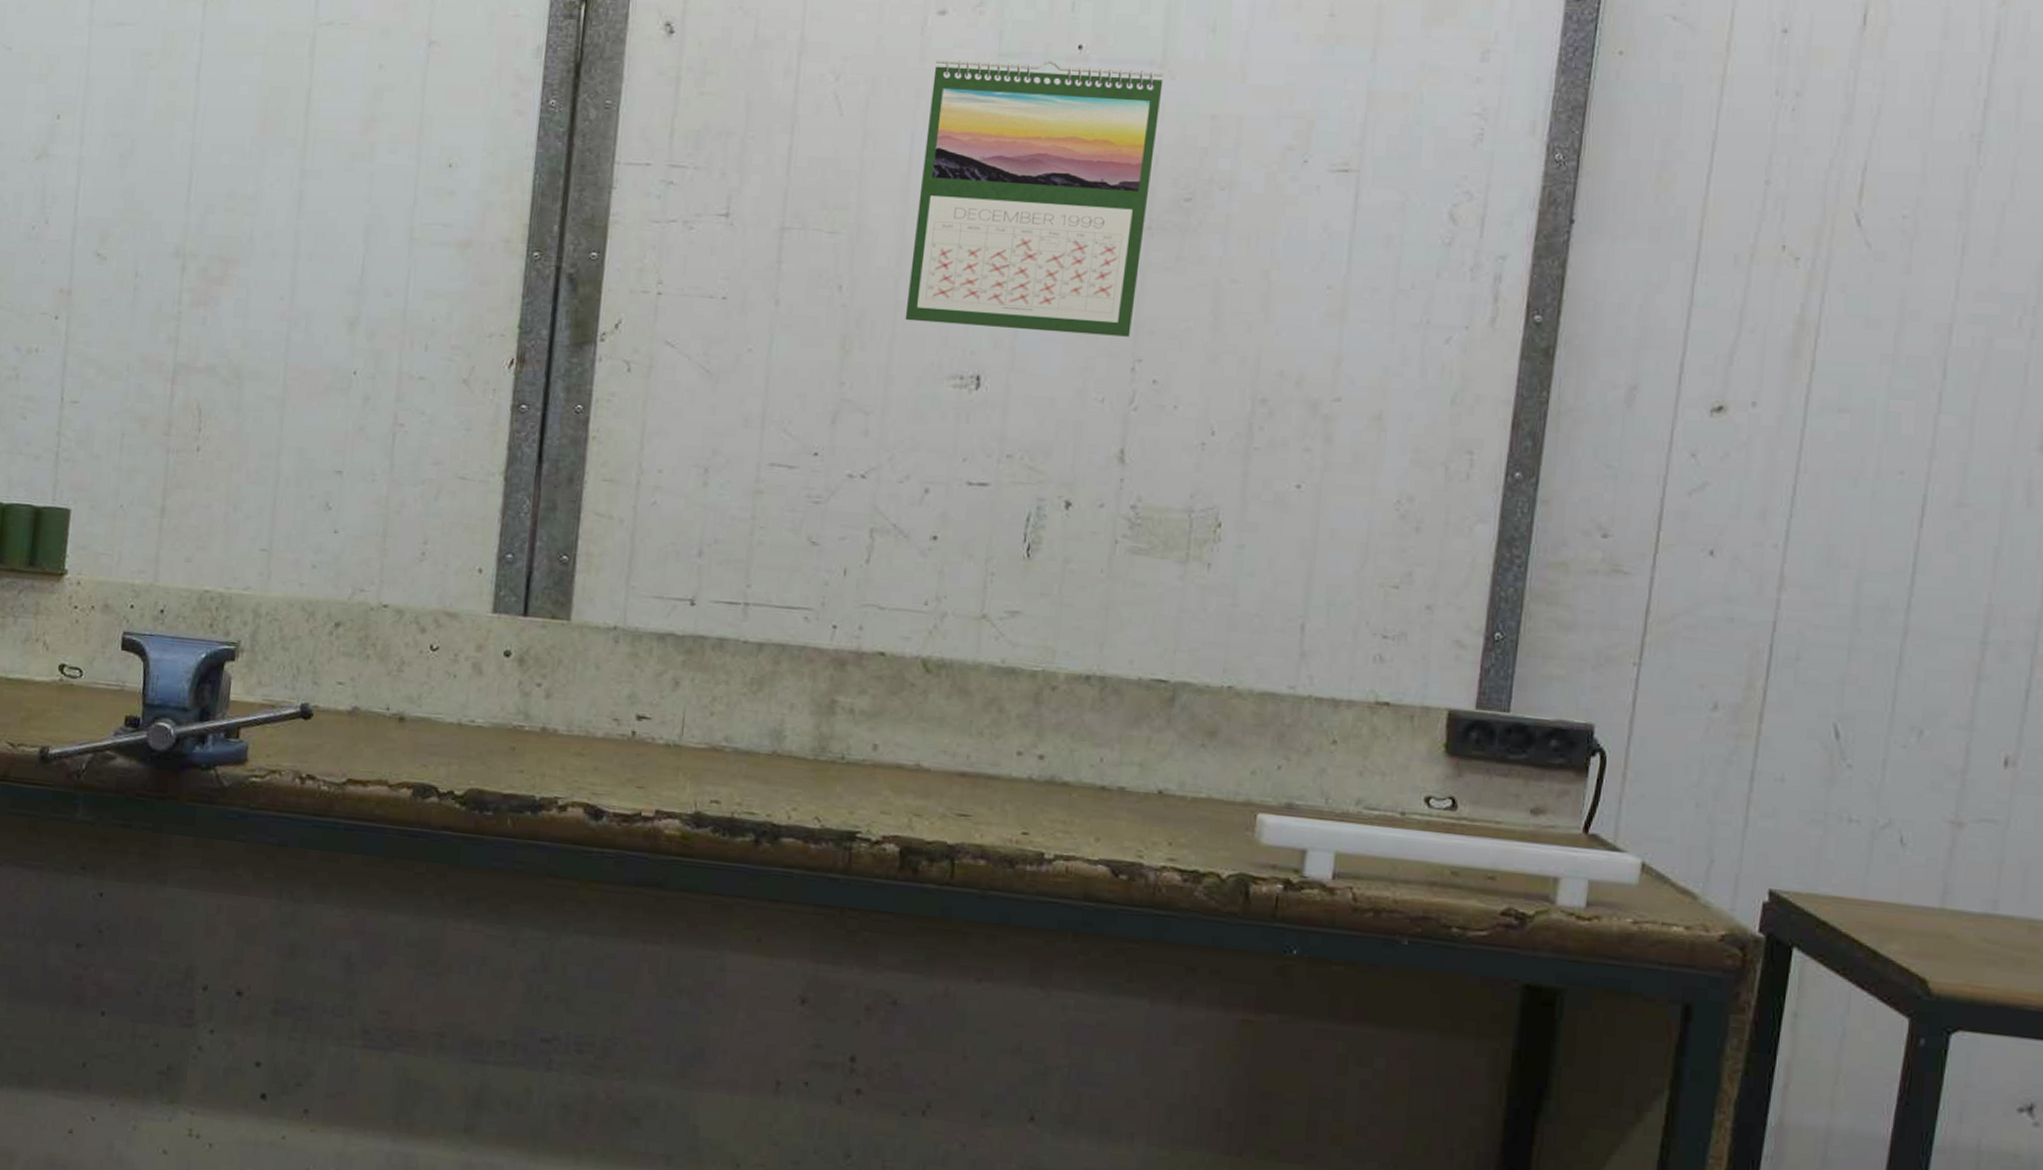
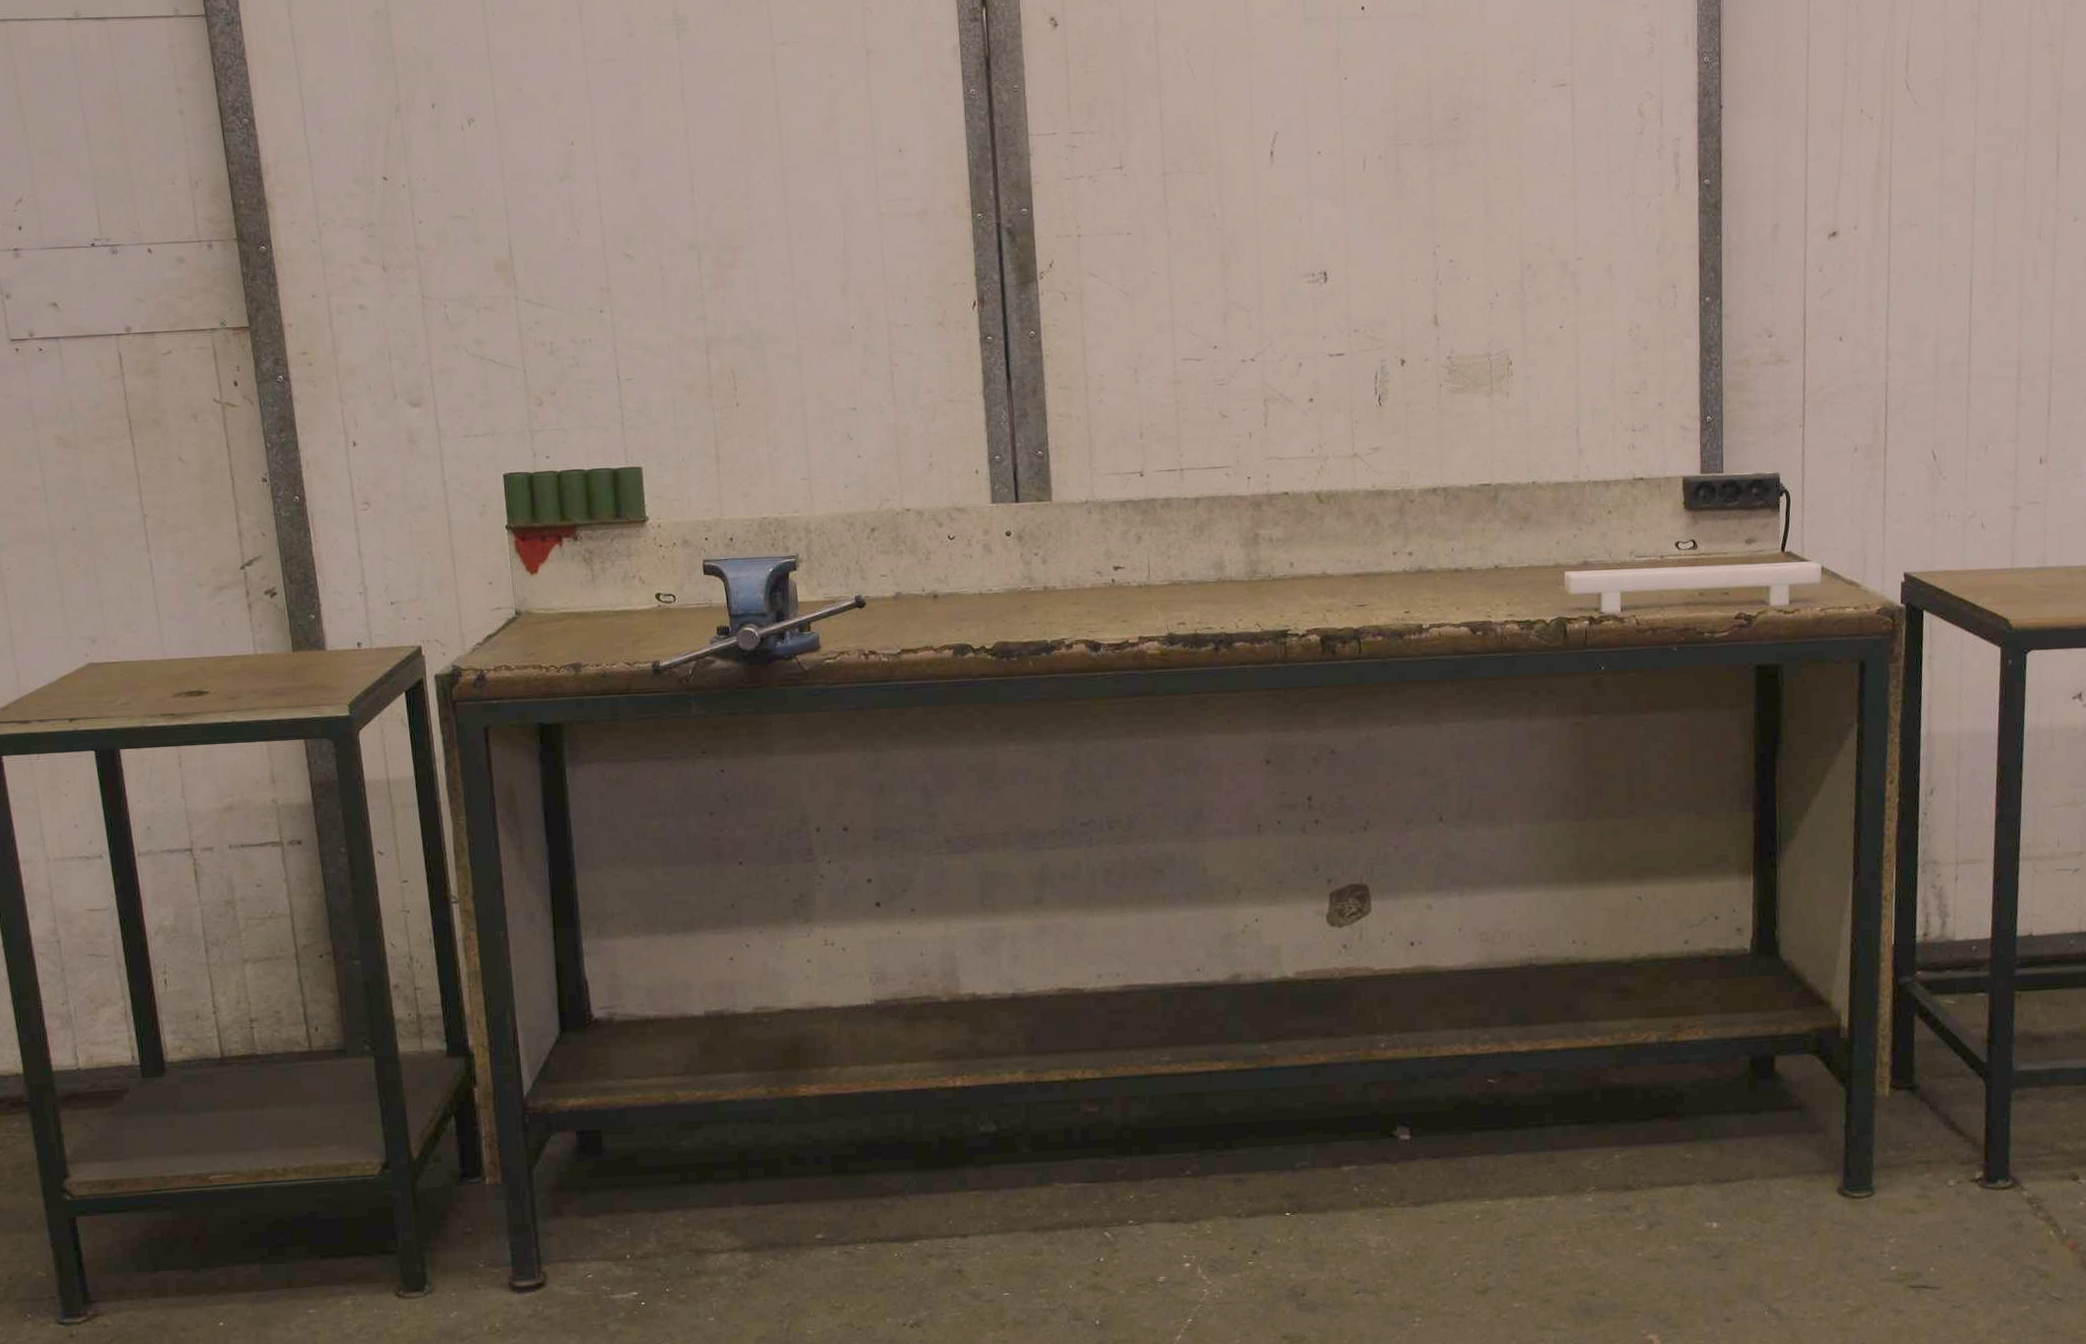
calendar: present [905,59,1164,337] -> none [1258,21,1429,236]

